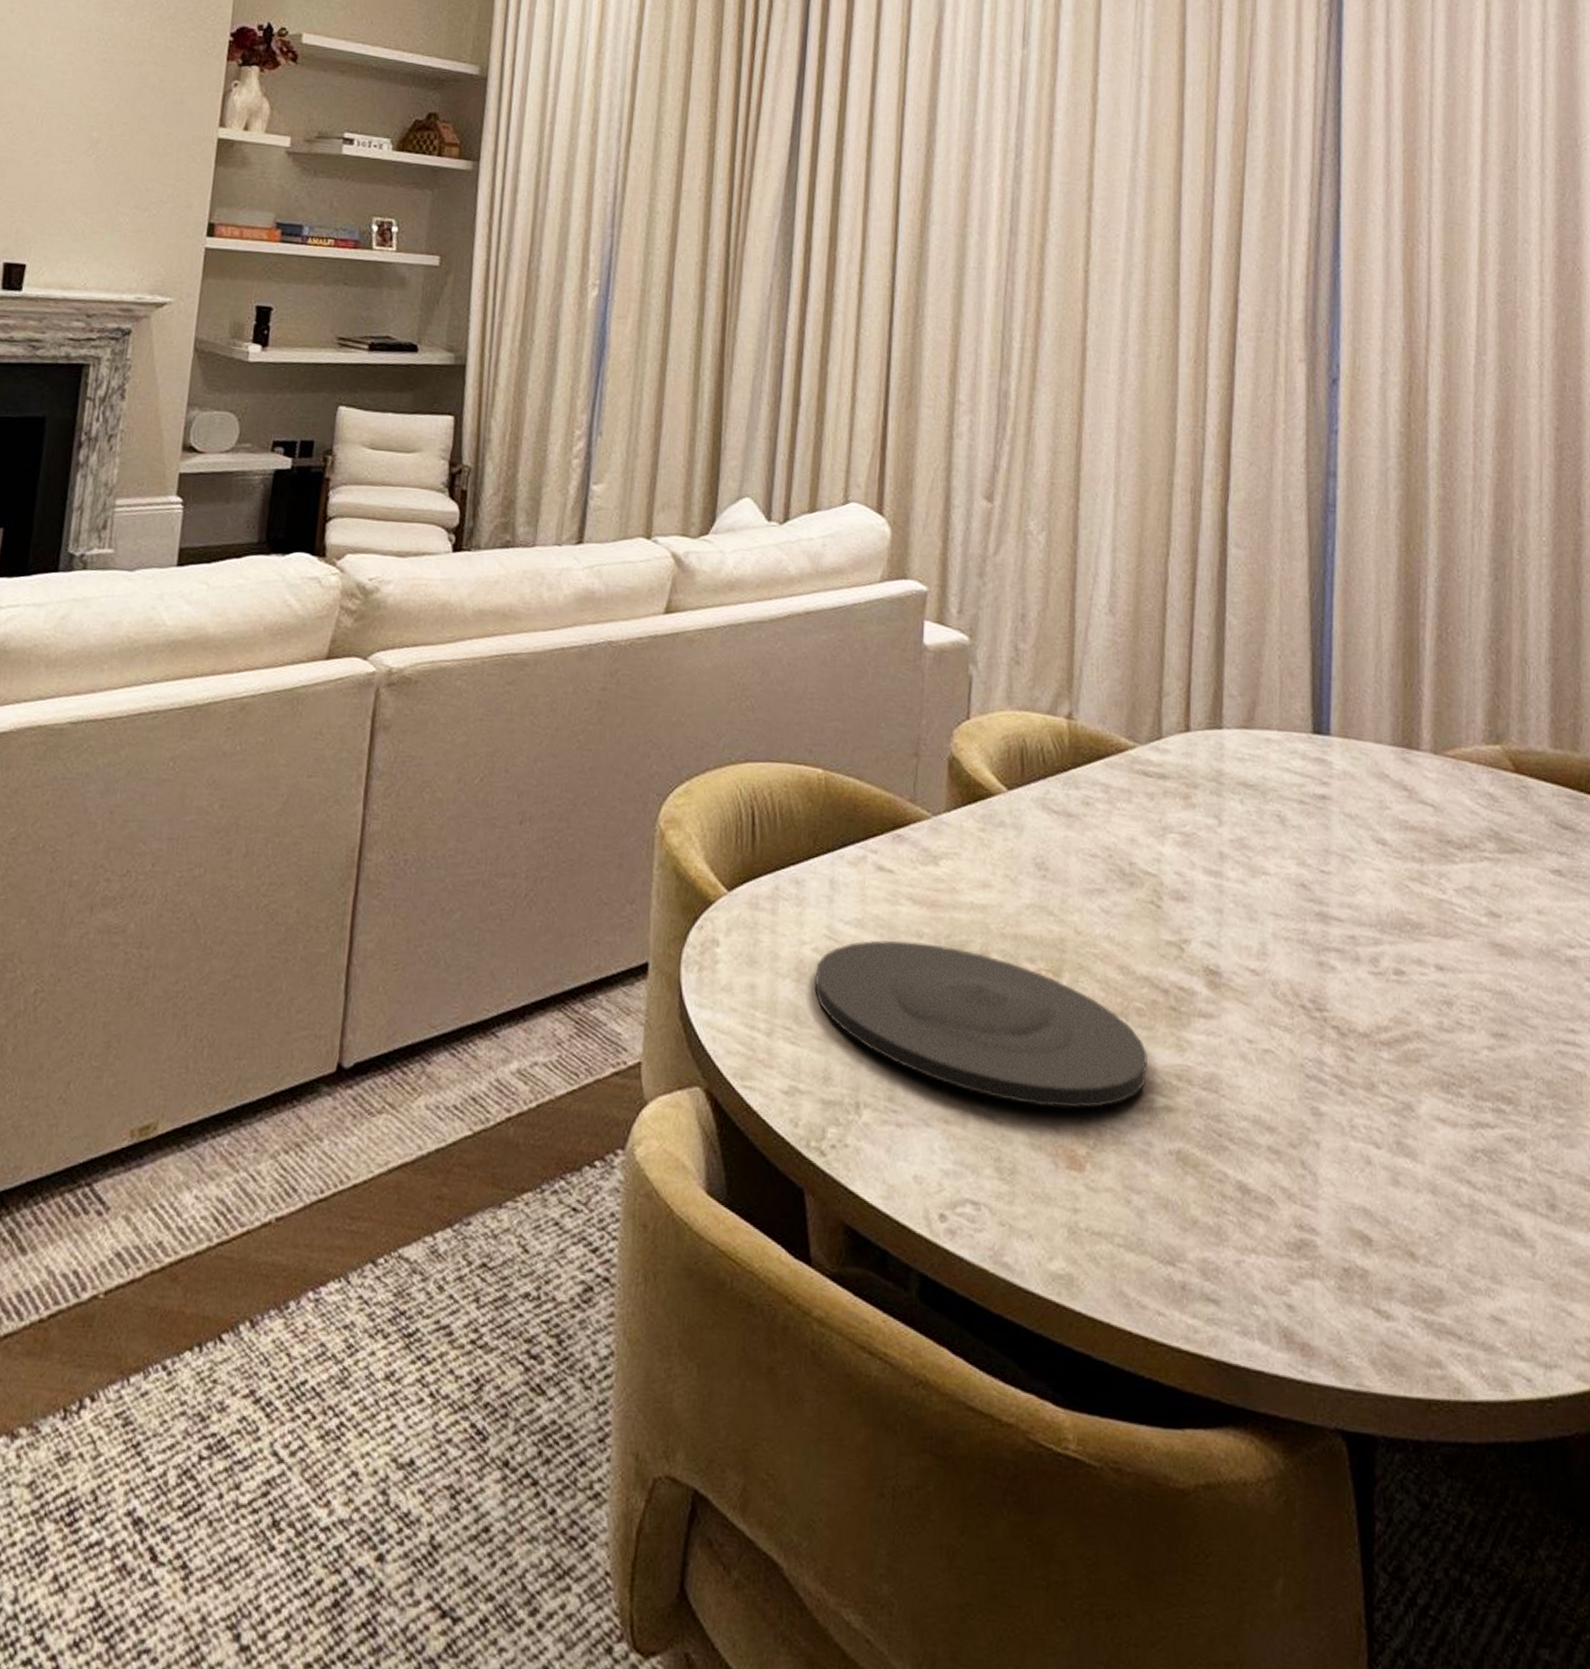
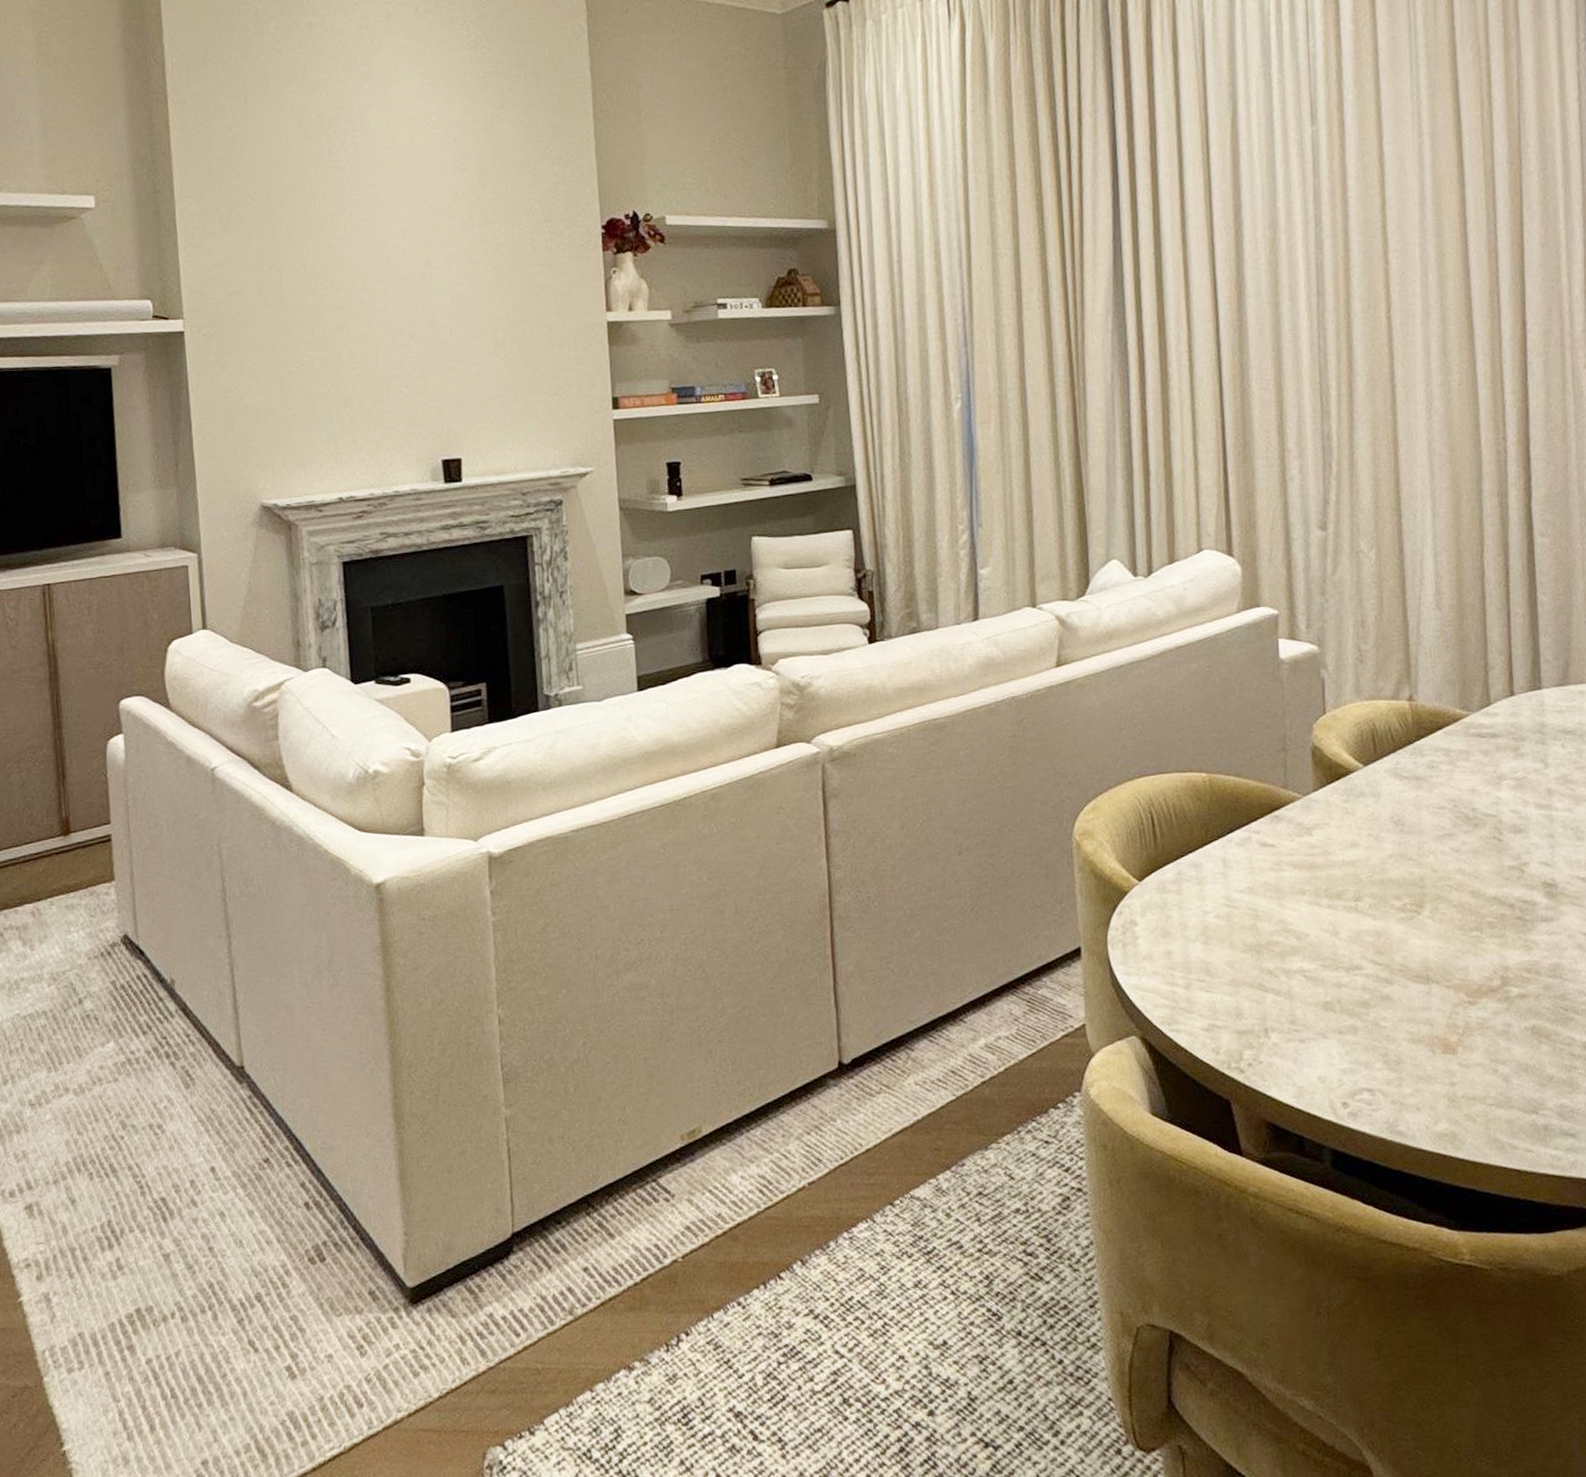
plate: present [814,939,1149,1109] -> none [1219,897,1502,1010]

